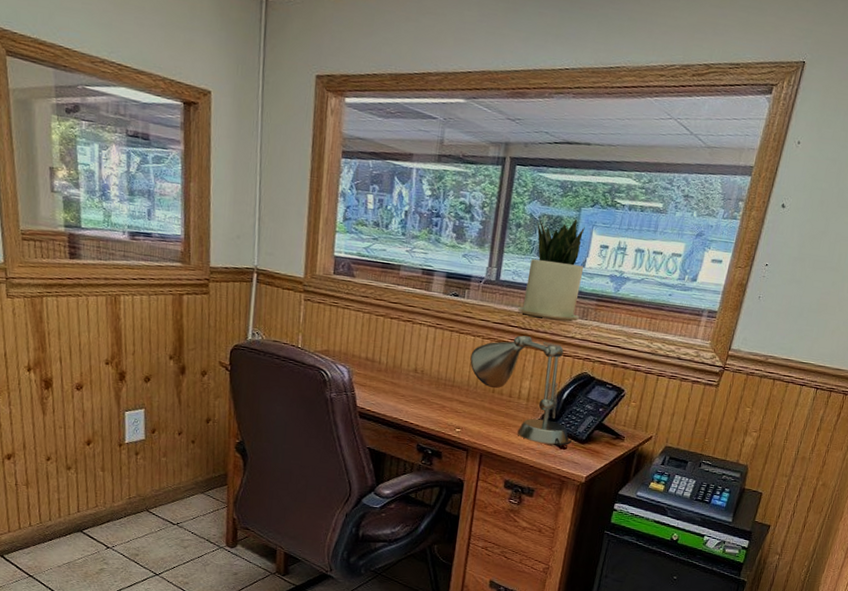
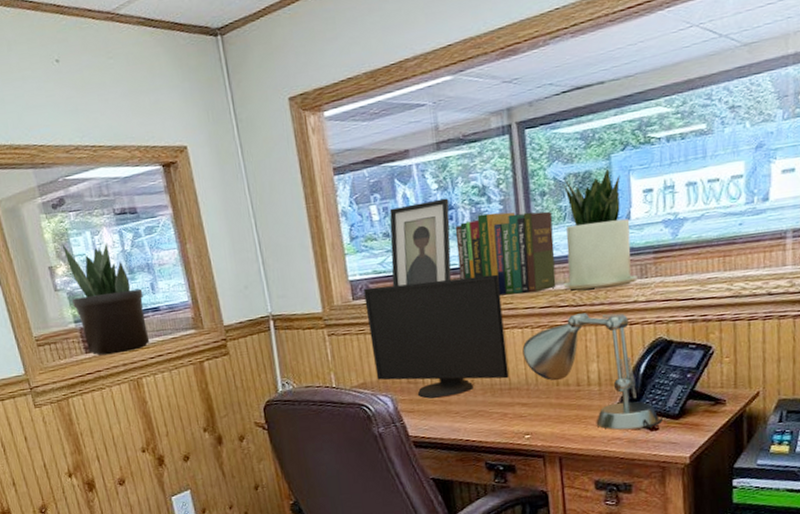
planter: none [66,149,139,269] -> present [62,242,150,356]
computer monitor: none [339,266,465,381] -> present [363,274,509,398]
picture frame: none [372,202,438,280] -> present [389,198,452,287]
books: none [432,228,523,309] -> present [455,211,557,296]

